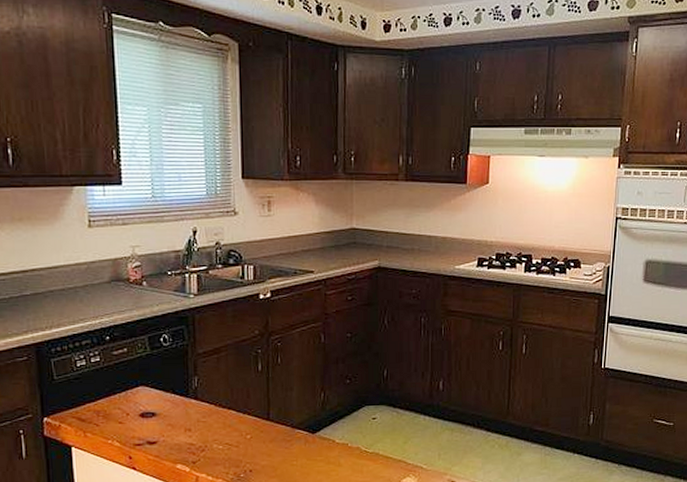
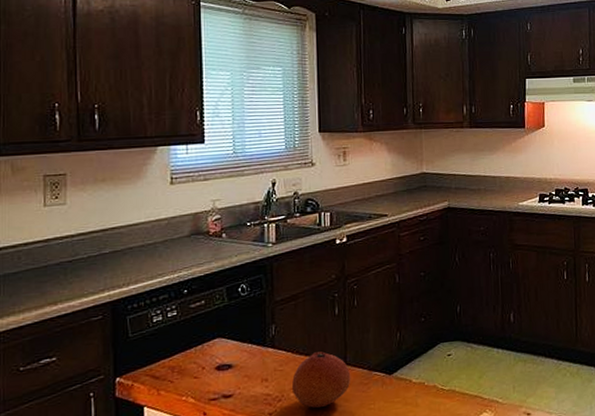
fruit: none [214,406,274,461] -> present [291,351,351,409]

